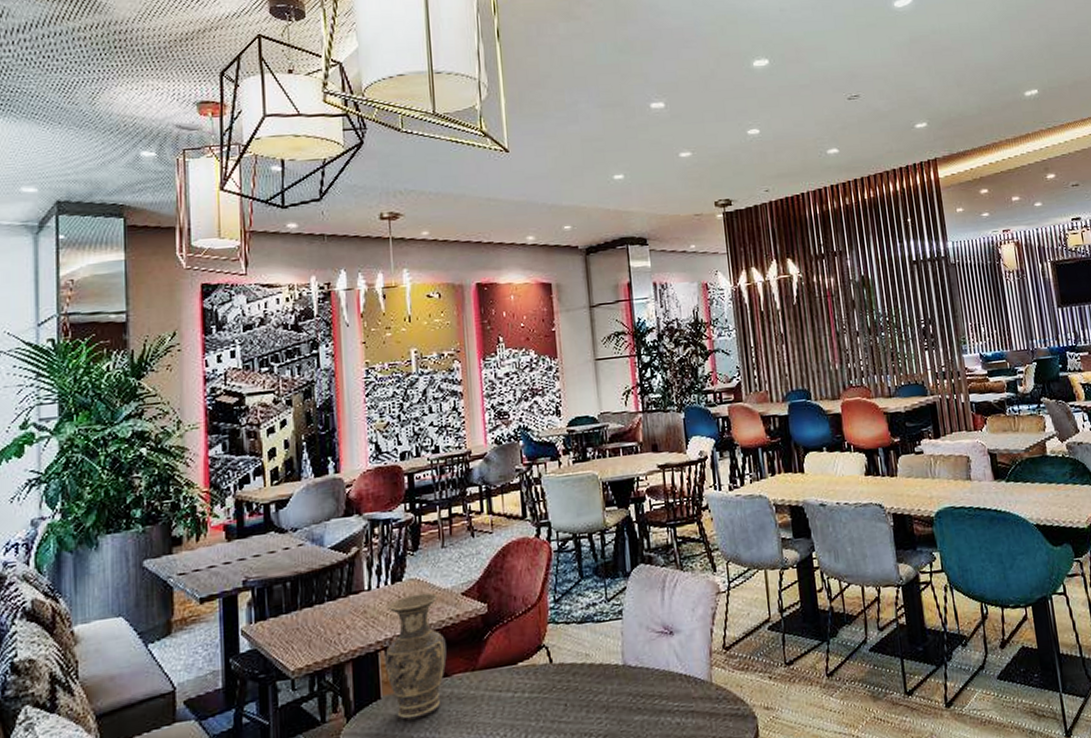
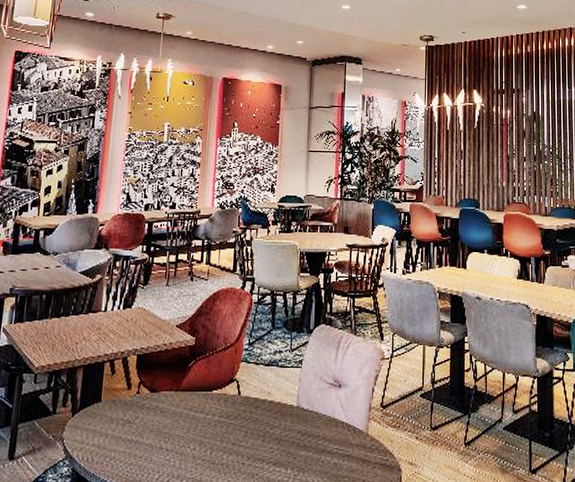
vase: present [385,593,447,721] -> none [108,320,159,423]

